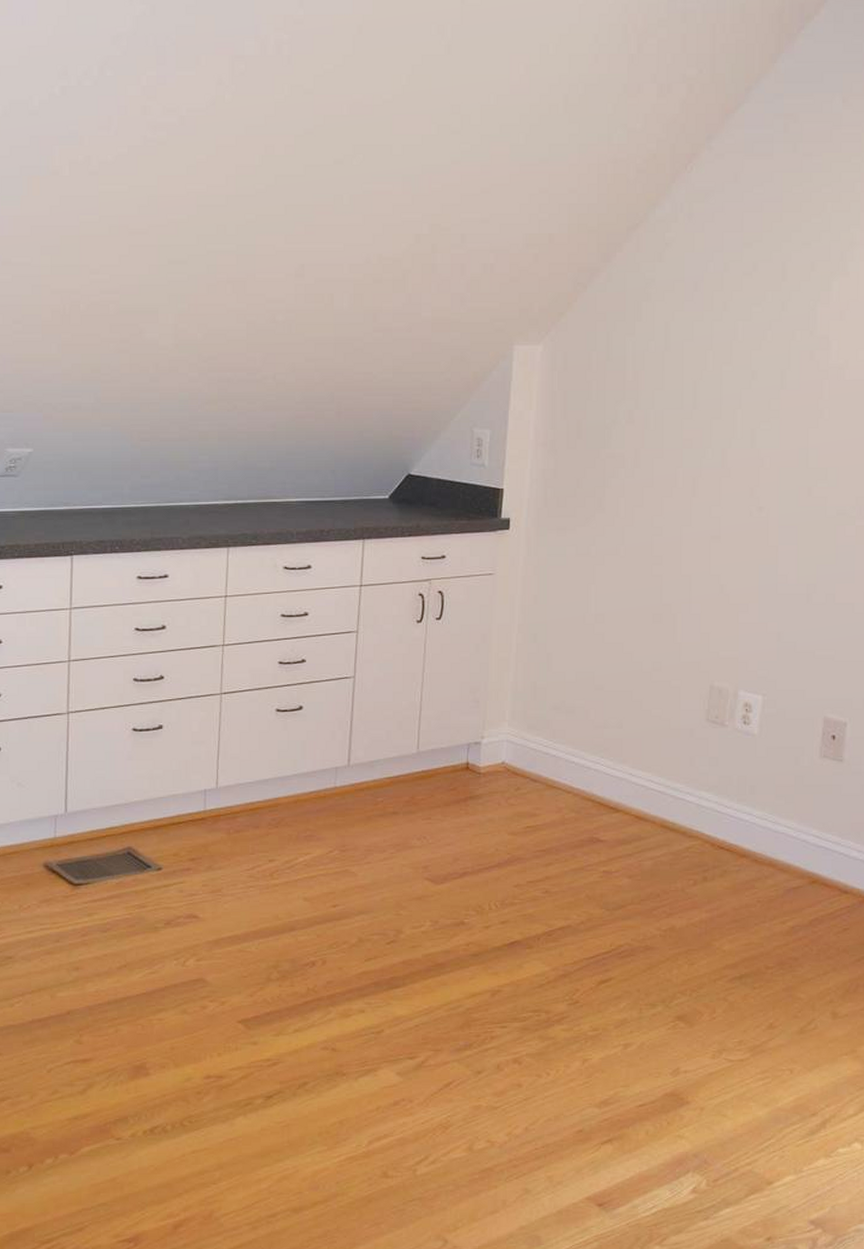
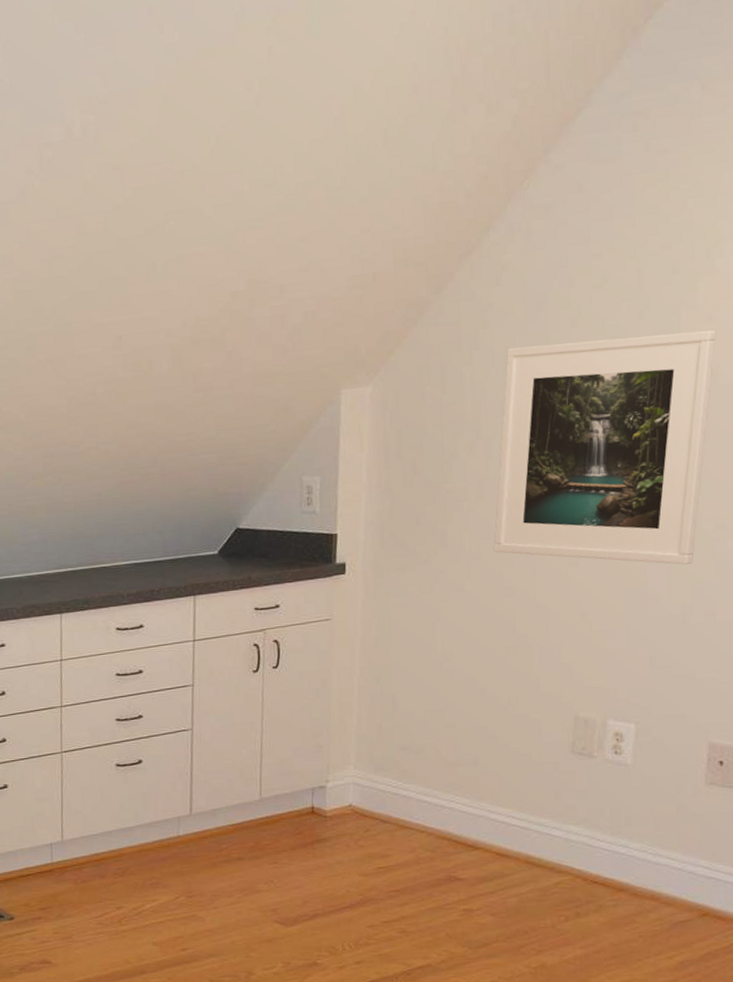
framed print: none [646,323,845,546] -> present [494,330,716,565]

